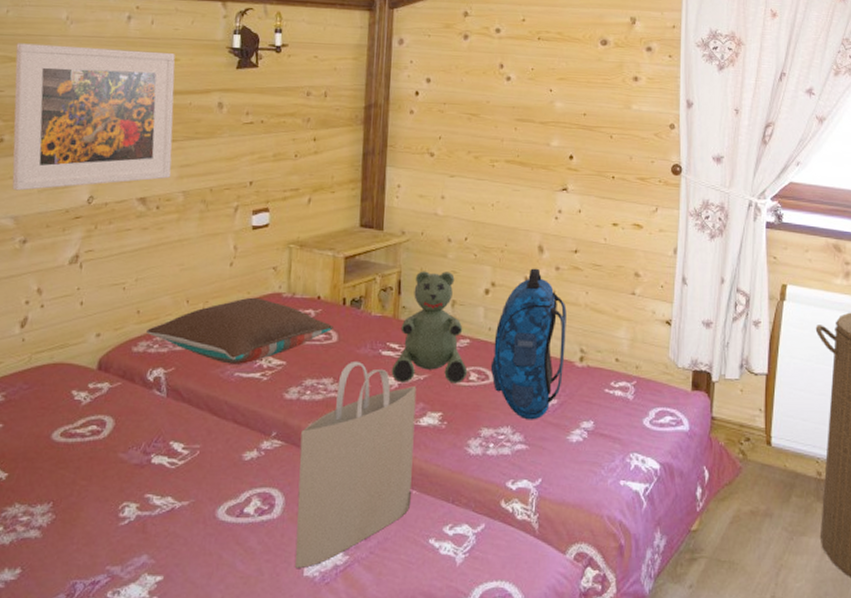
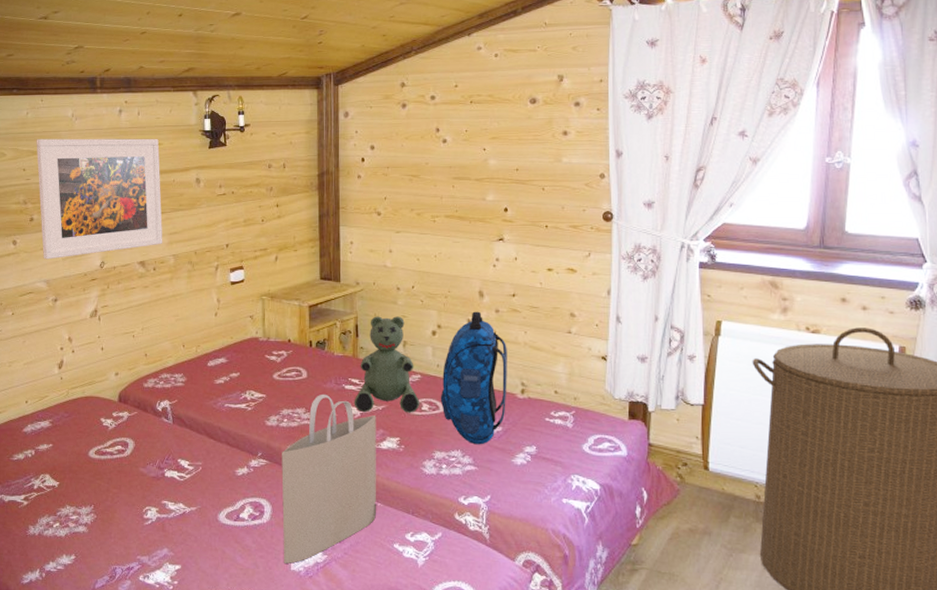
pillow: present [146,297,333,364] -> none [153,341,303,397]

